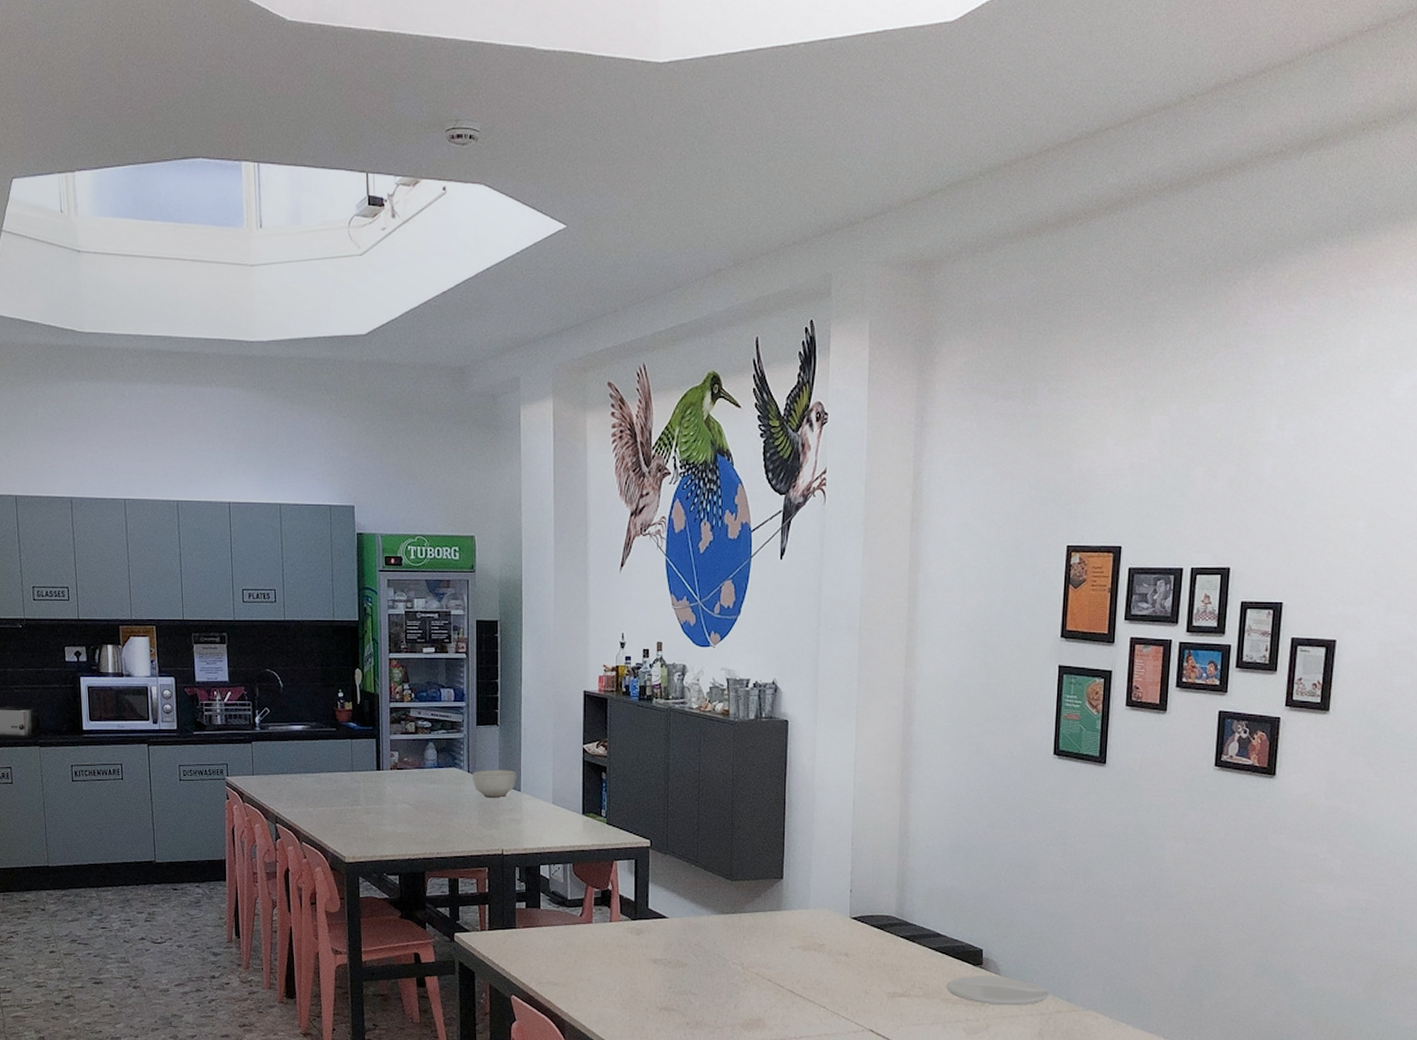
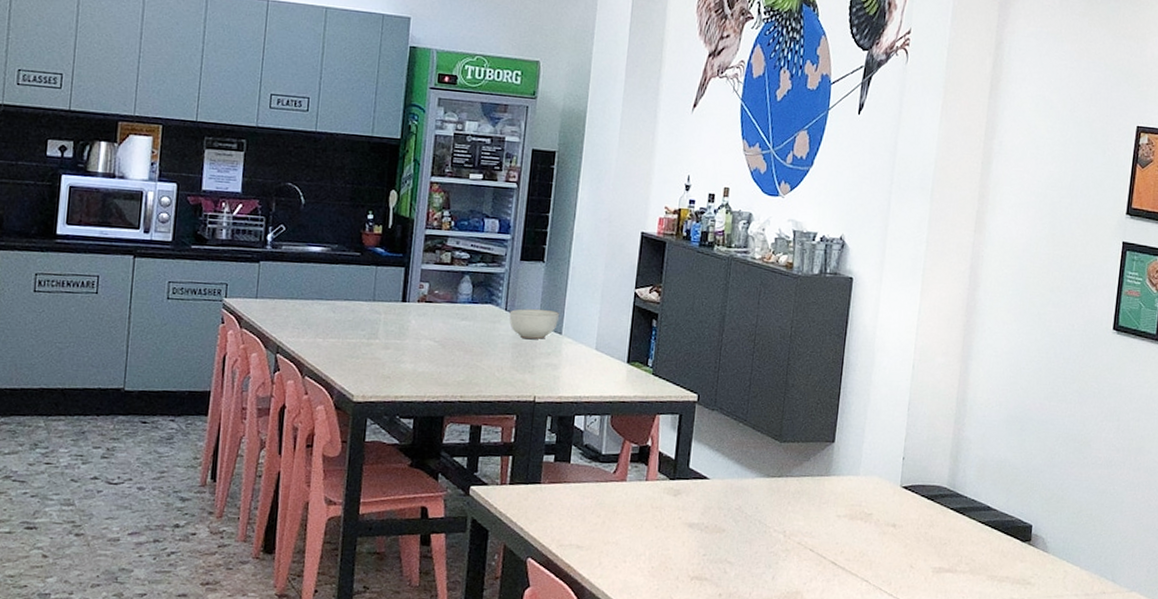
plate: present [947,976,1049,1006] -> none [993,552,1095,586]

